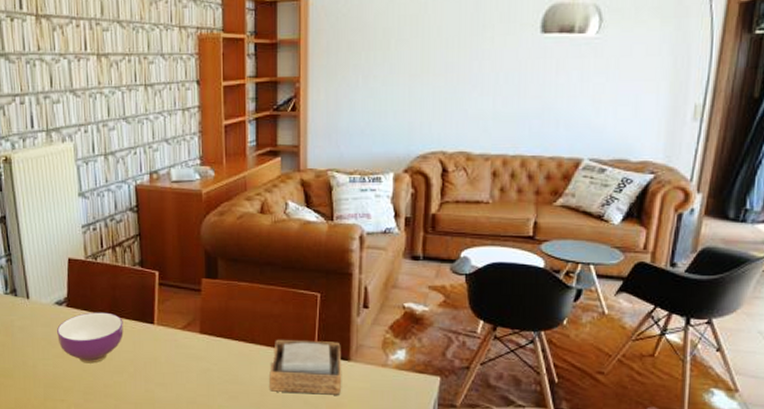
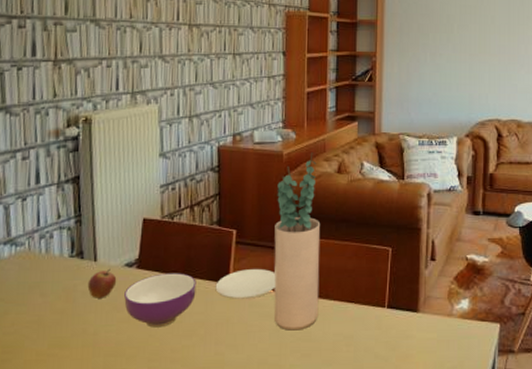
fruit: none [23,306,49,334] -> present [87,268,117,298]
plate: none [141,310,201,340] -> present [215,268,276,299]
vase: none [197,191,245,373] -> present [274,152,321,331]
napkin holder: present [269,339,342,395] -> none [342,293,411,348]

